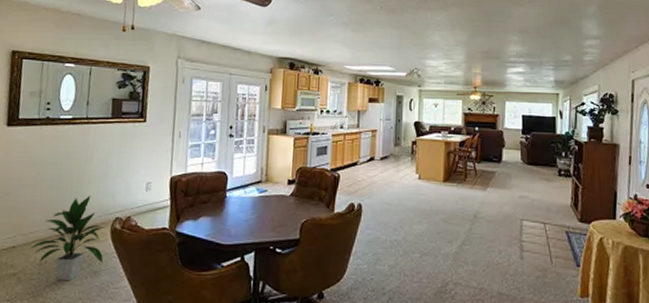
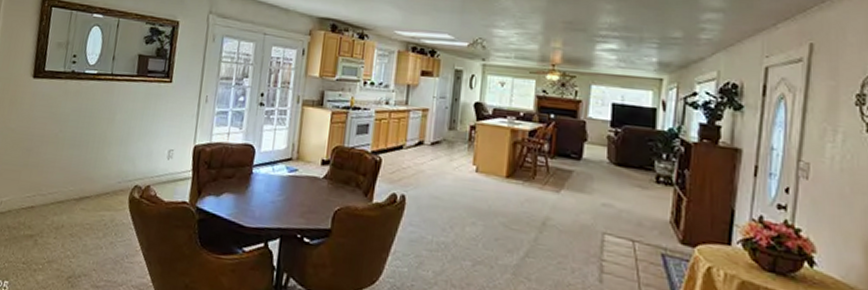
indoor plant: present [29,195,105,281] -> none [47,159,123,250]

